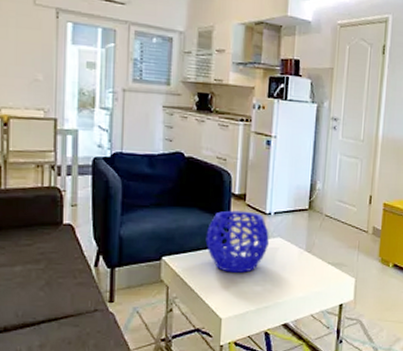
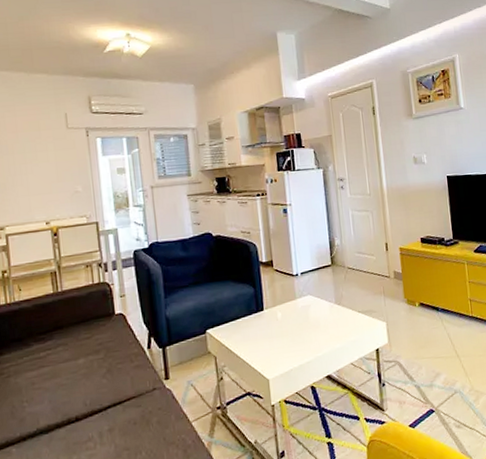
decorative bowl: present [205,210,269,273] -> none [242,276,301,335]

